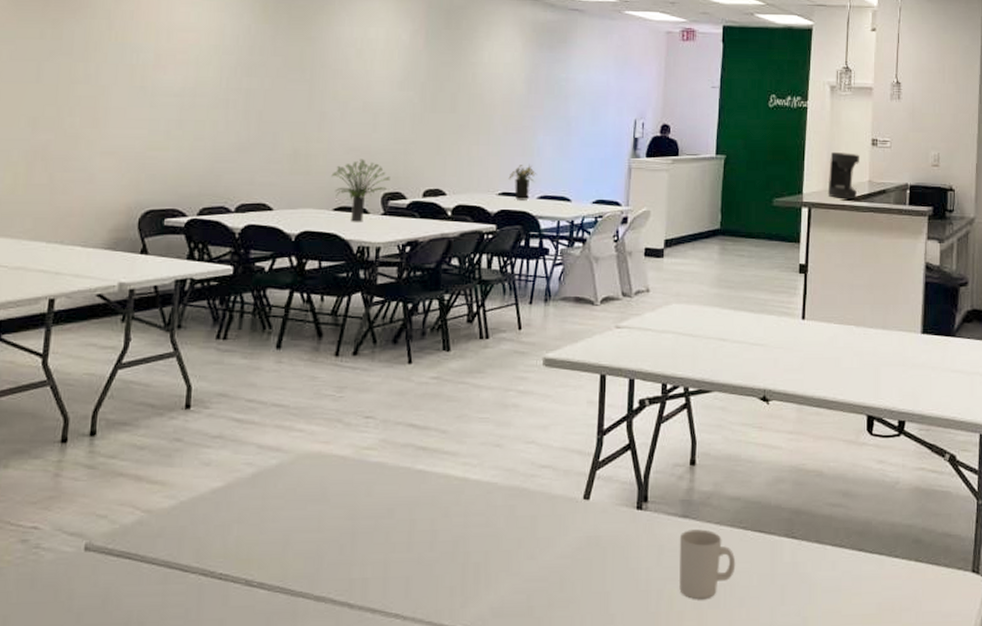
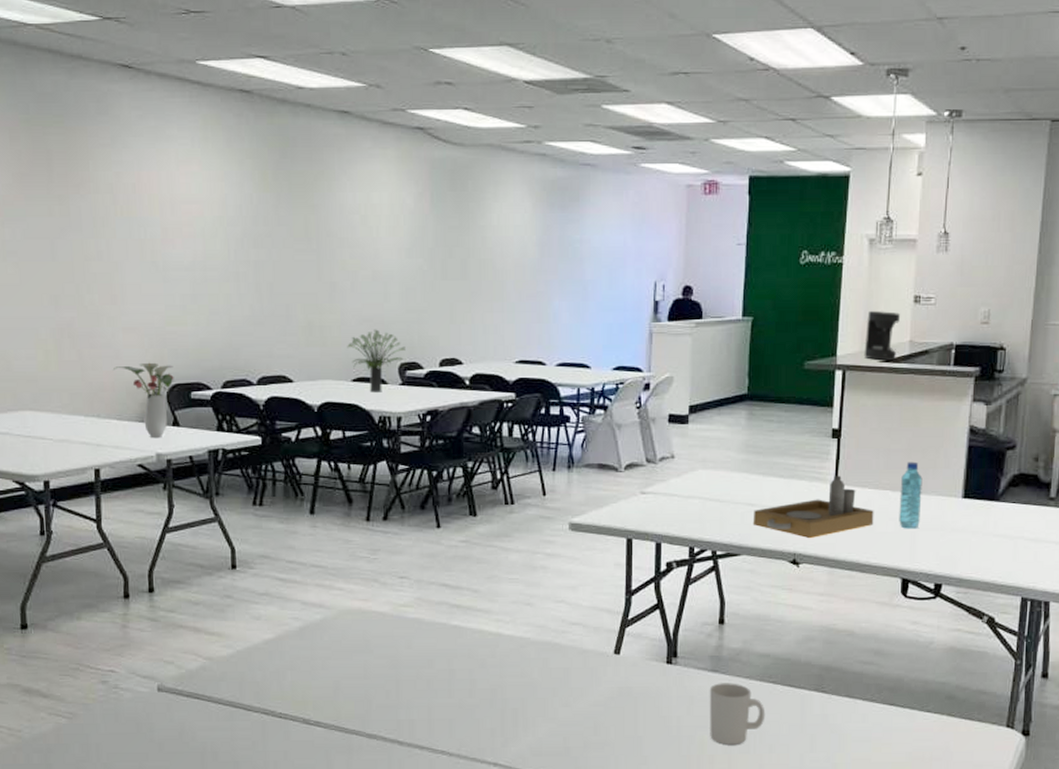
flower arrangement: none [85,187,149,266] -> present [113,362,174,437]
flower arrangement: present [508,164,538,201] -> none [525,330,555,368]
serving tray: none [724,310,840,374] -> present [752,475,874,538]
water bottle: none [863,297,884,365] -> present [899,461,923,529]

